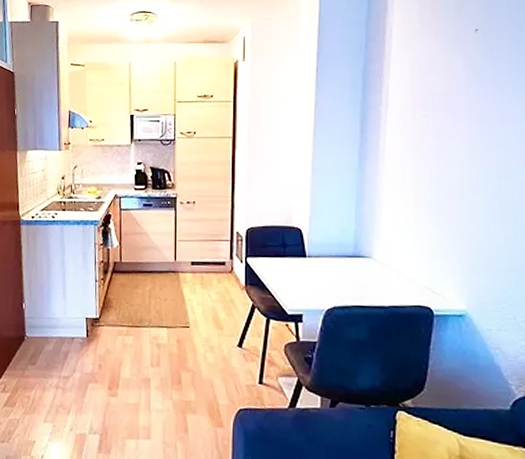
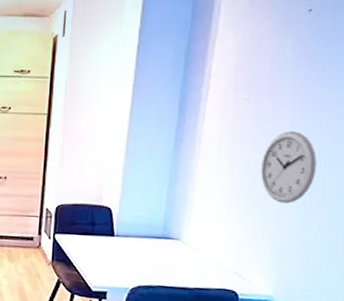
wall clock: none [444,146,497,217] -> present [261,131,317,204]

